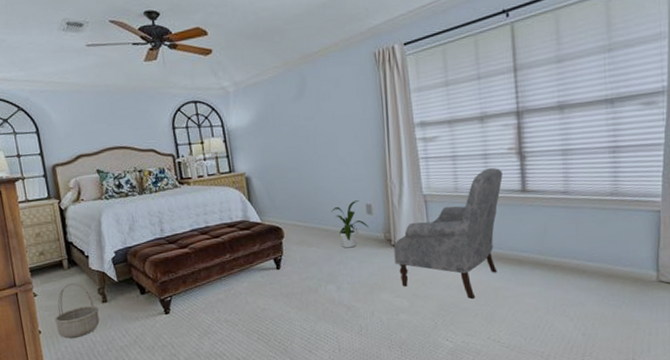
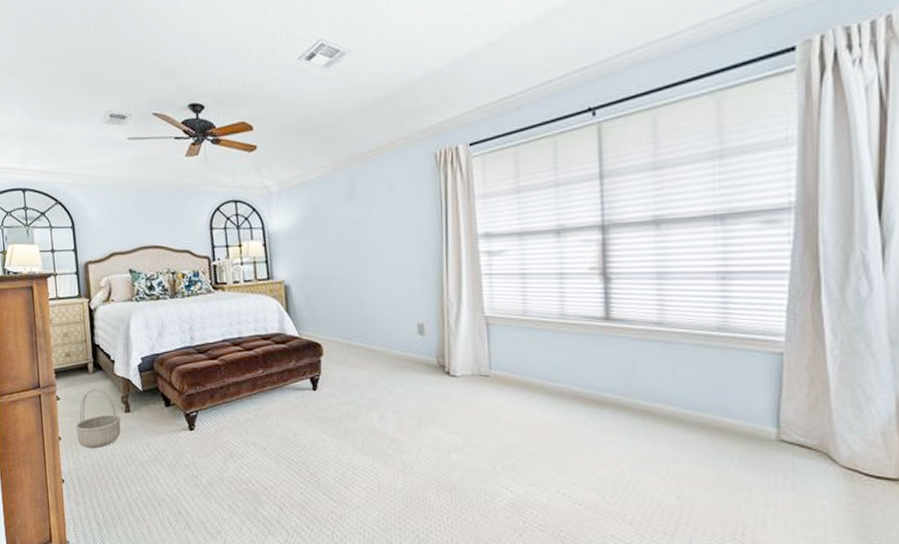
house plant: present [331,200,368,248] -> none [377,318,419,372]
armchair: present [393,168,503,299] -> none [447,290,582,442]

